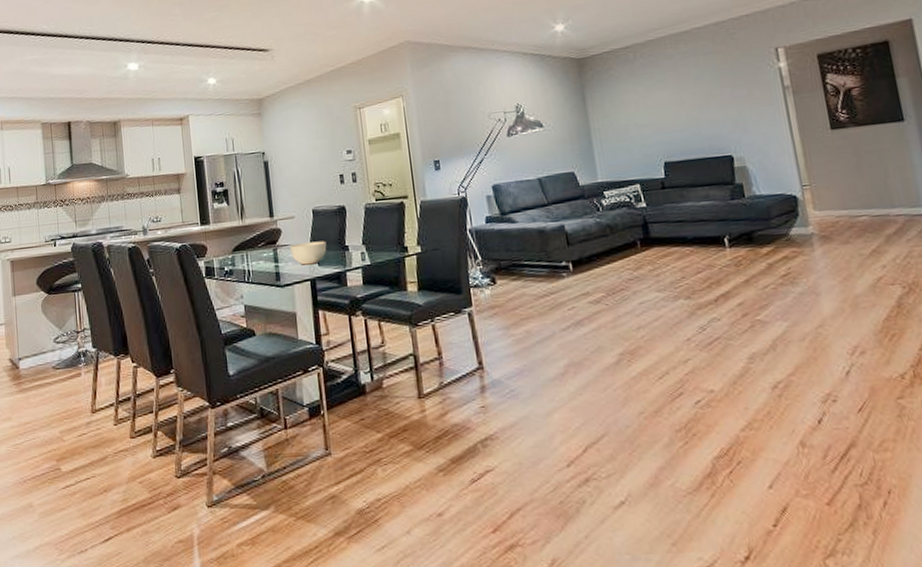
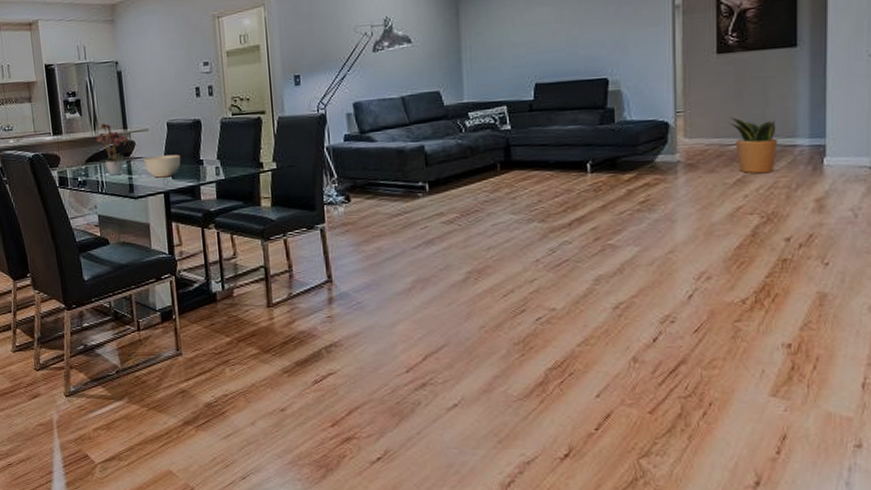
flower arrangement: none [243,211,275,264] -> present [96,122,129,176]
potted plant: none [853,189,906,244] -> present [728,117,778,174]

